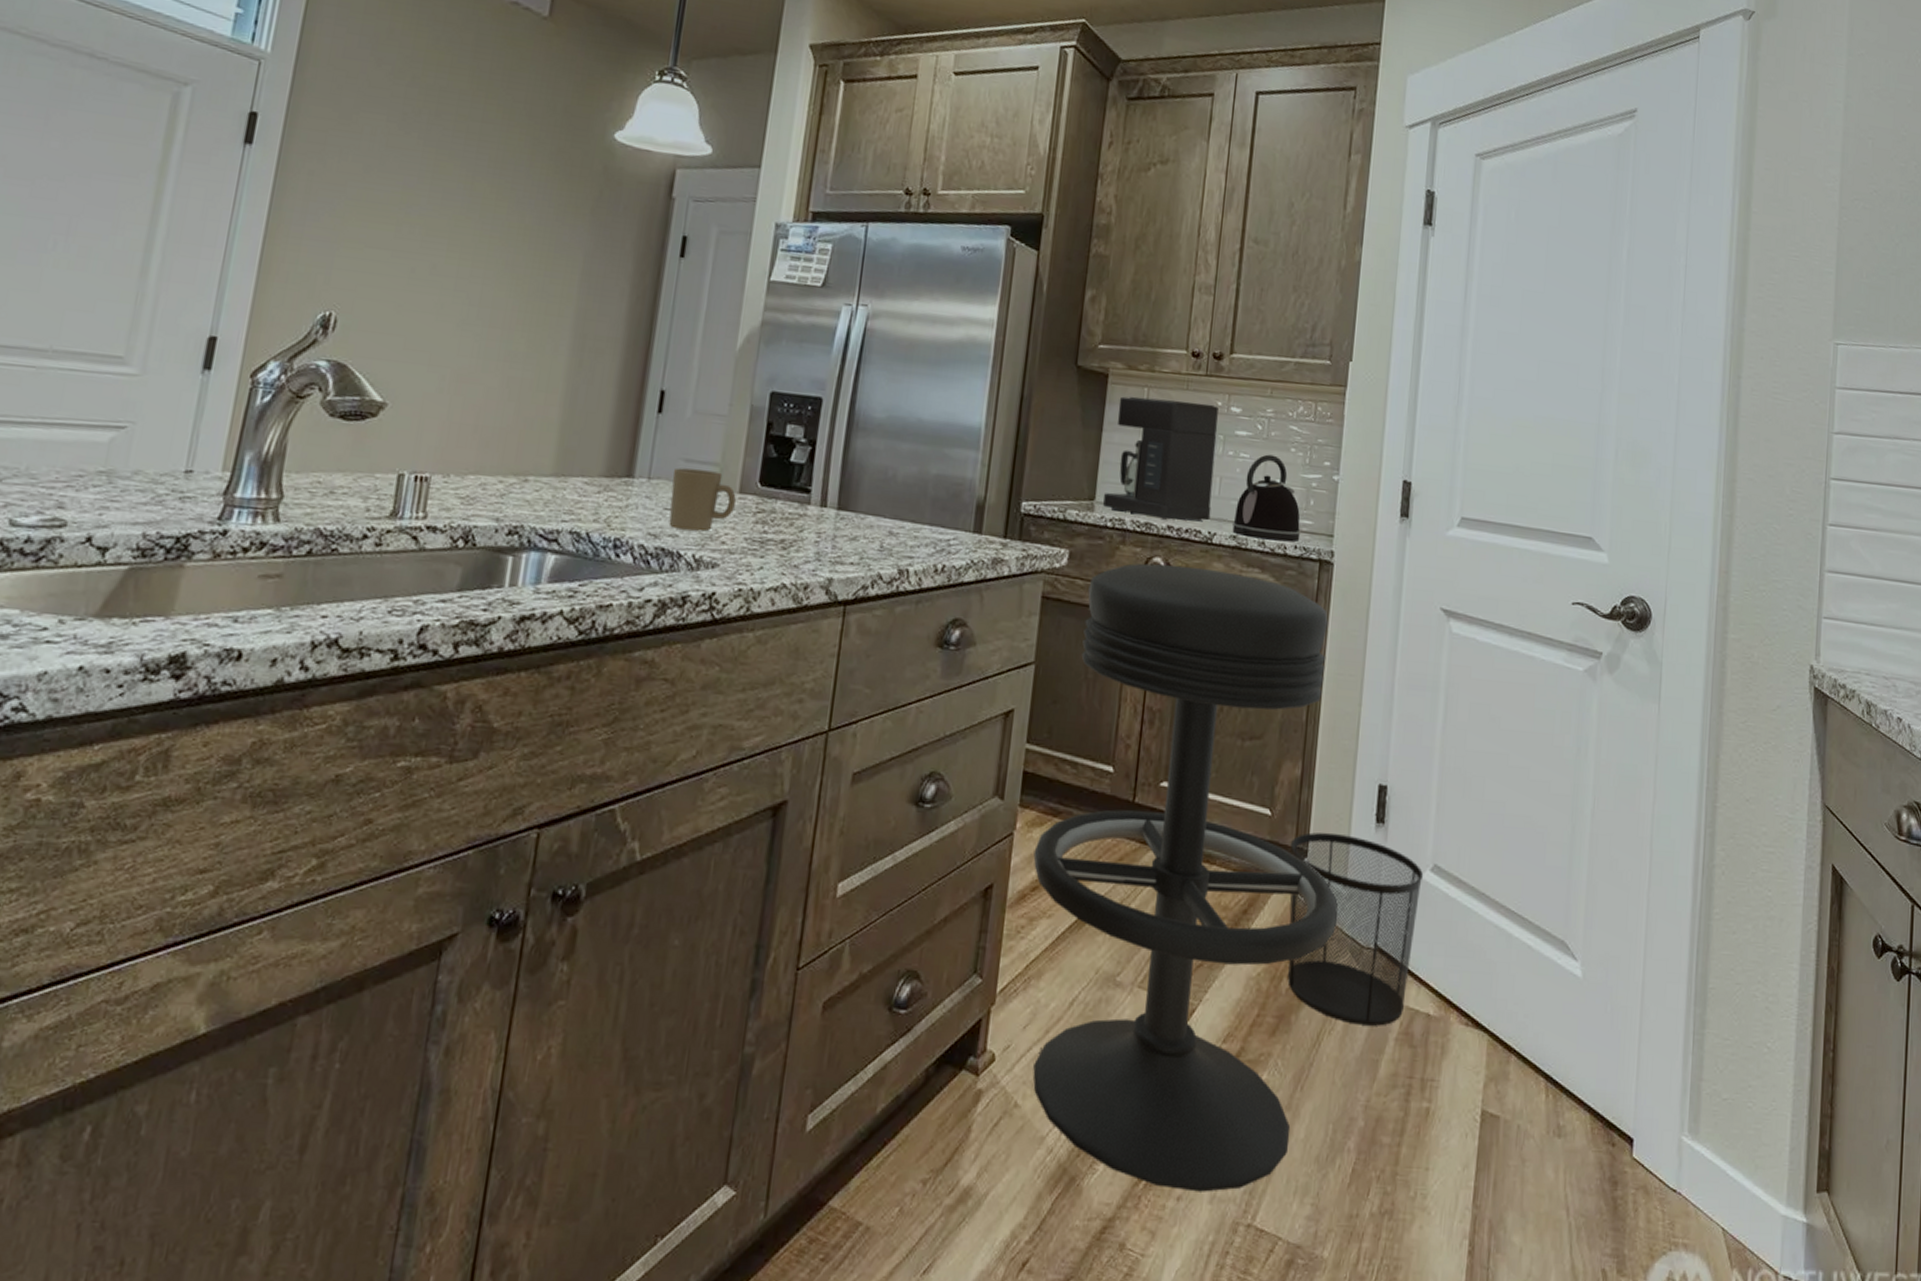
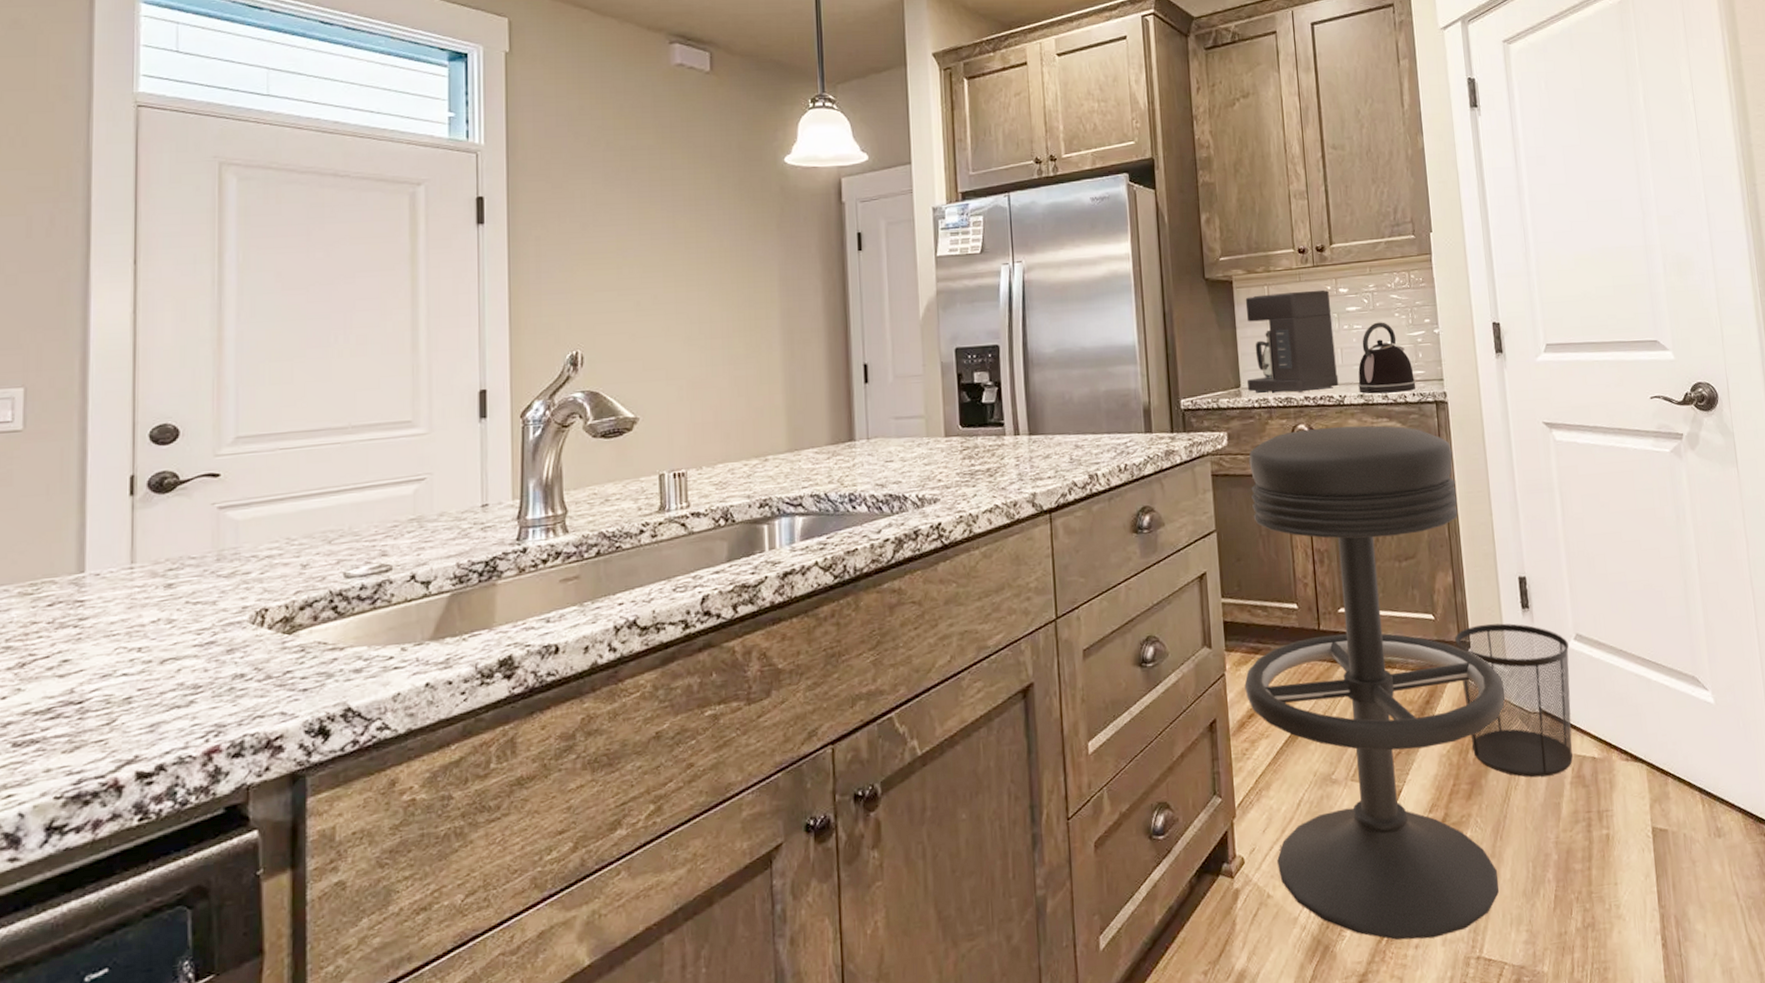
mug: present [668,467,736,532] -> none [886,423,943,477]

